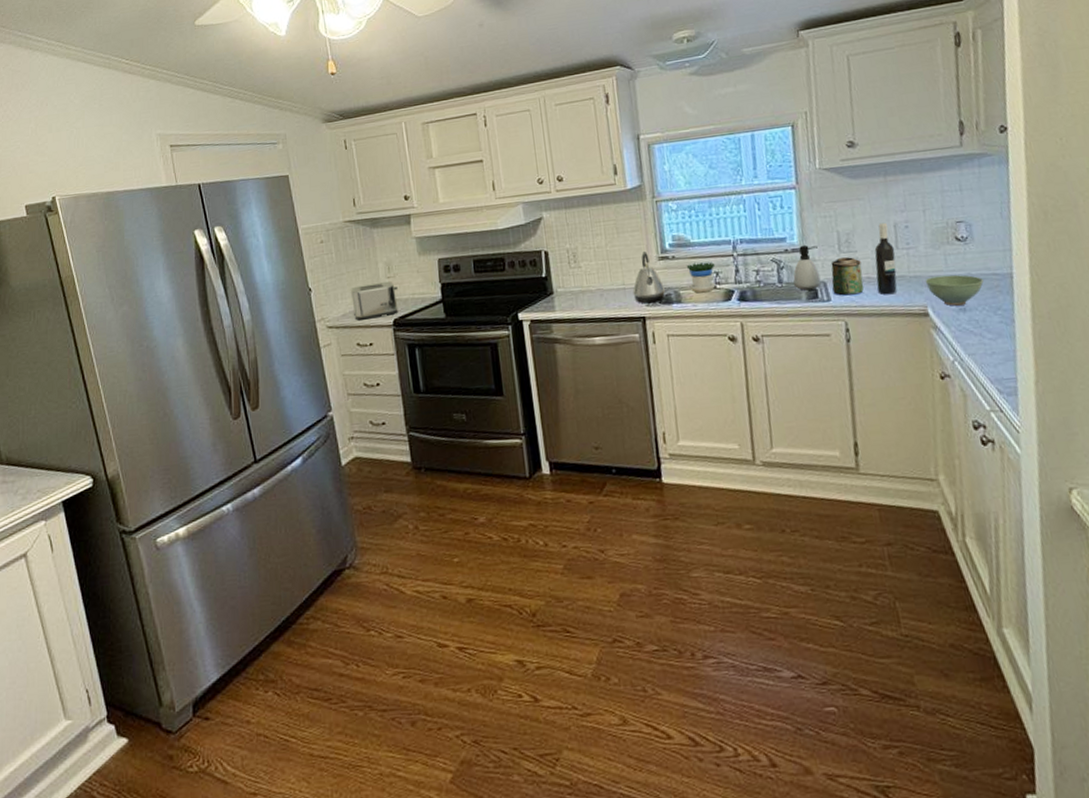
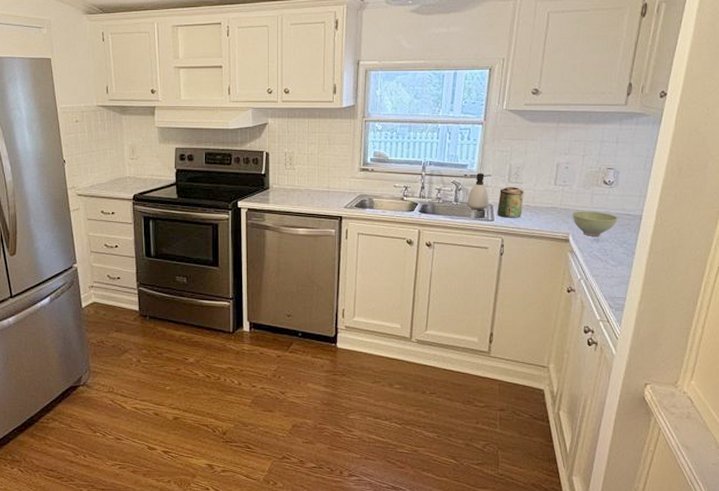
toaster: present [351,281,398,321] -> none [99,162,139,192]
kettle: present [632,252,666,304] -> none [335,163,362,206]
flowerpot: present [686,262,716,293] -> none [382,177,406,202]
wine bottle: present [874,222,897,295] -> none [532,162,553,221]

